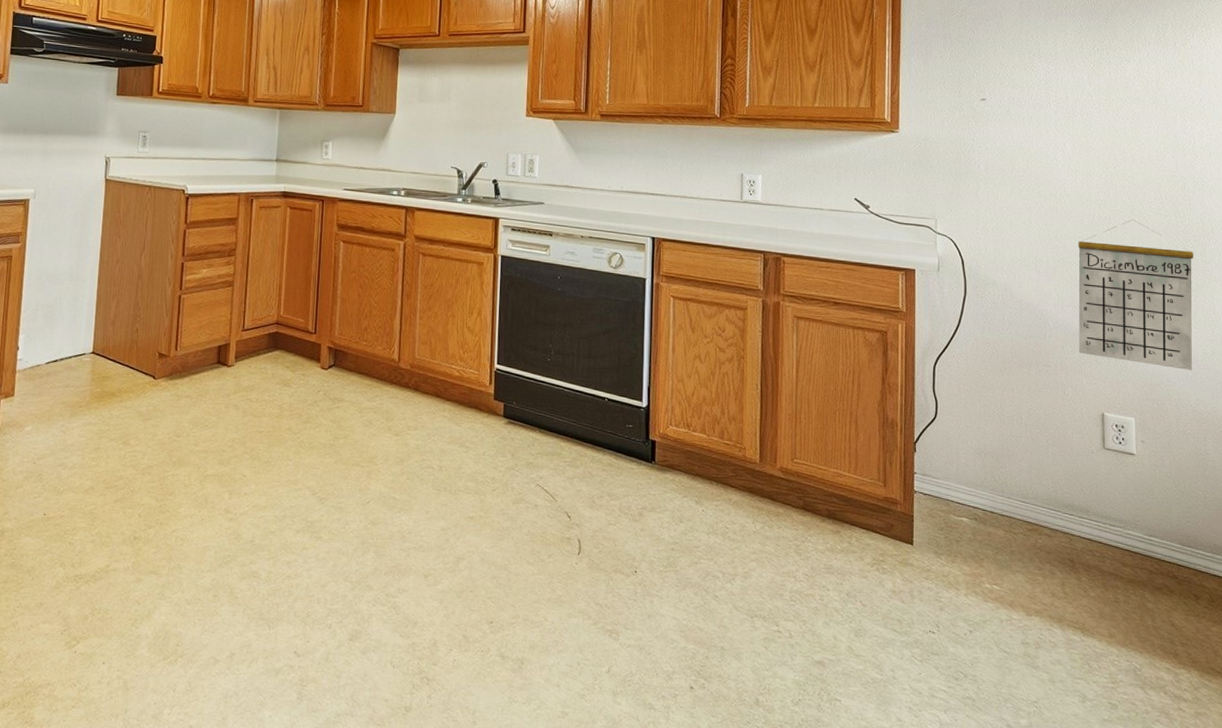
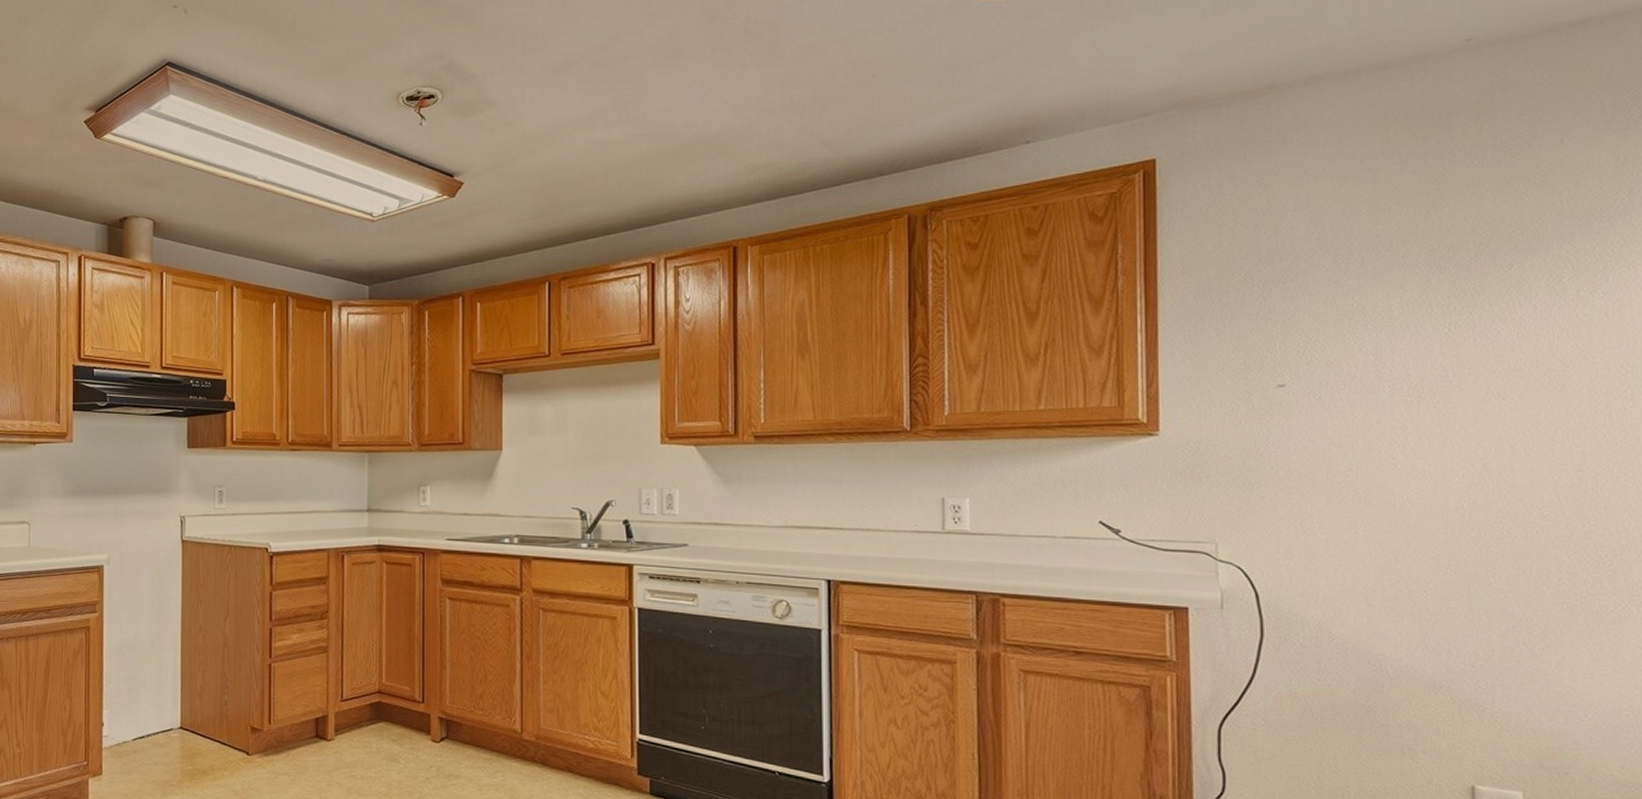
calendar: present [1078,219,1194,370] -> none [1430,531,1614,728]

